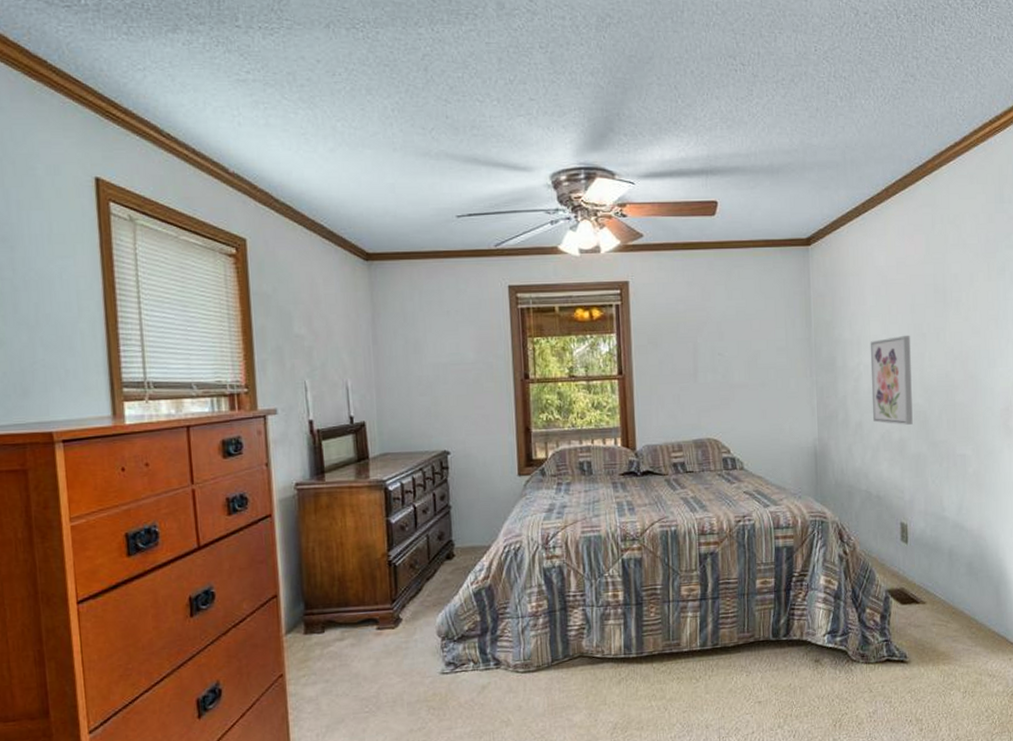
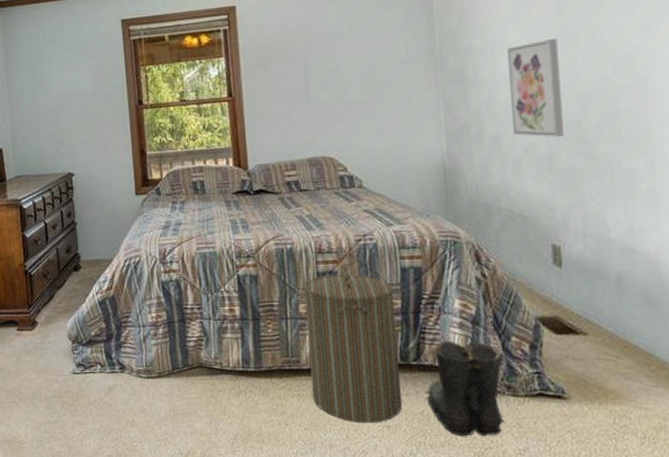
laundry hamper: none [686,546,773,701] -> present [303,265,403,422]
boots: none [792,615,859,705] -> present [425,340,505,436]

